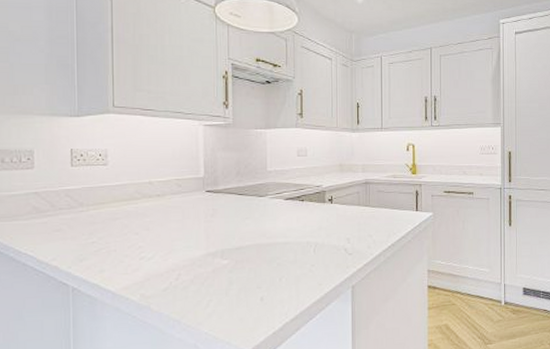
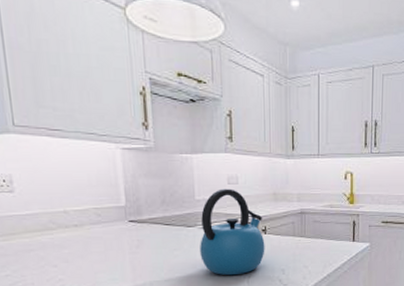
kettle: none [270,160,331,245] -> present [200,189,265,276]

